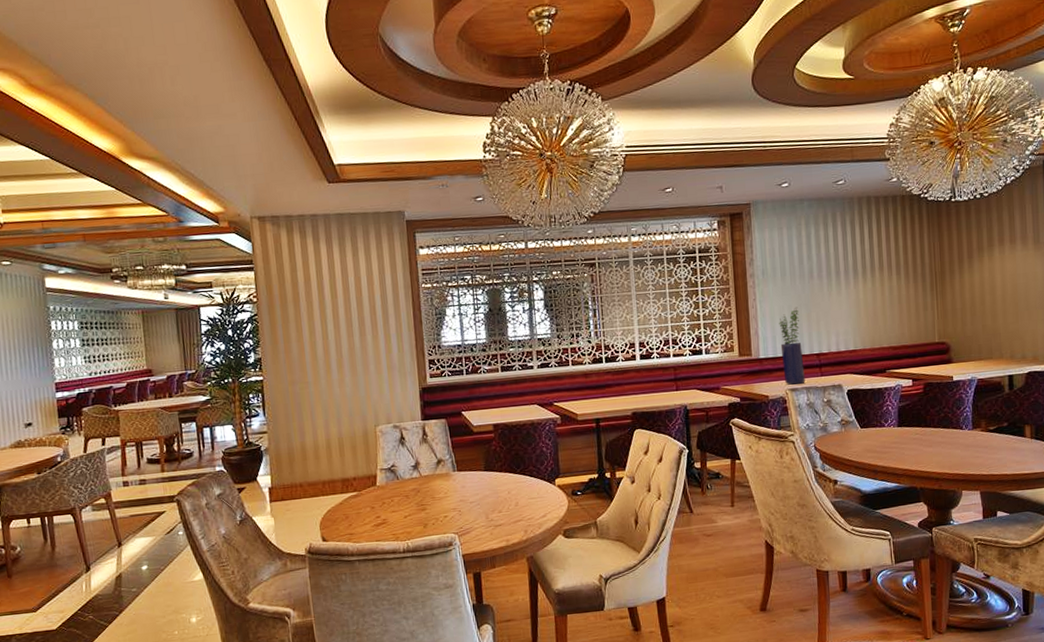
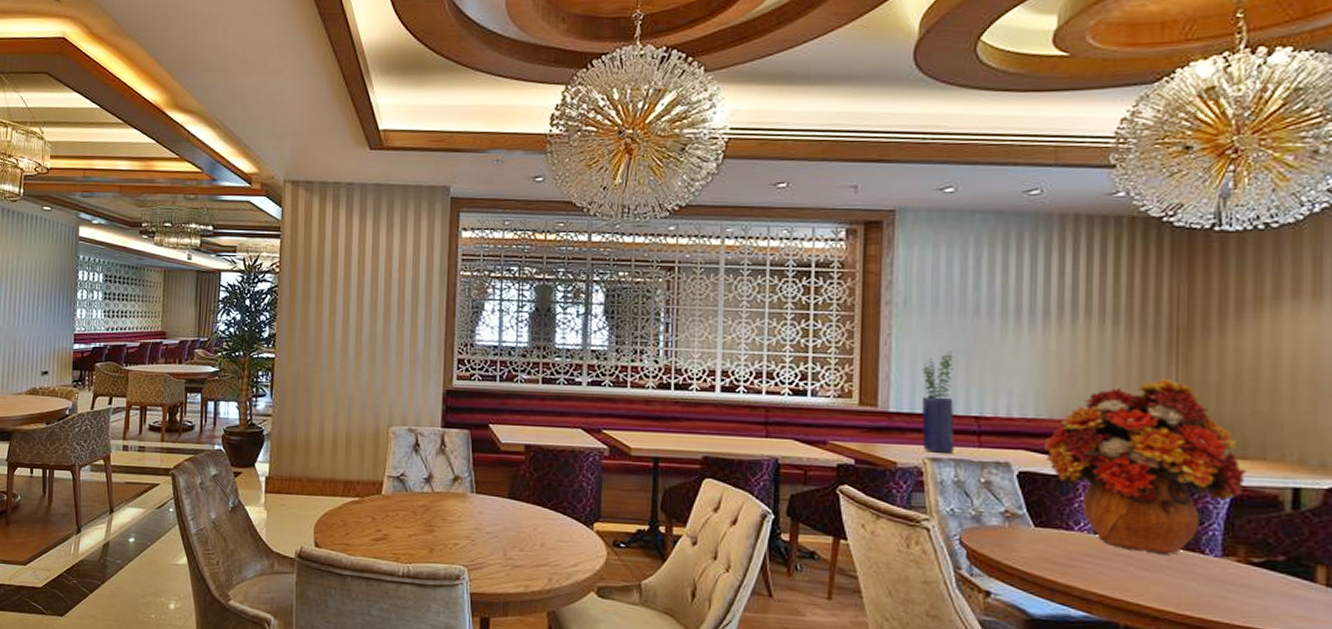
flower arrangement: none [861,309,983,435] -> present [1043,378,1248,555]

